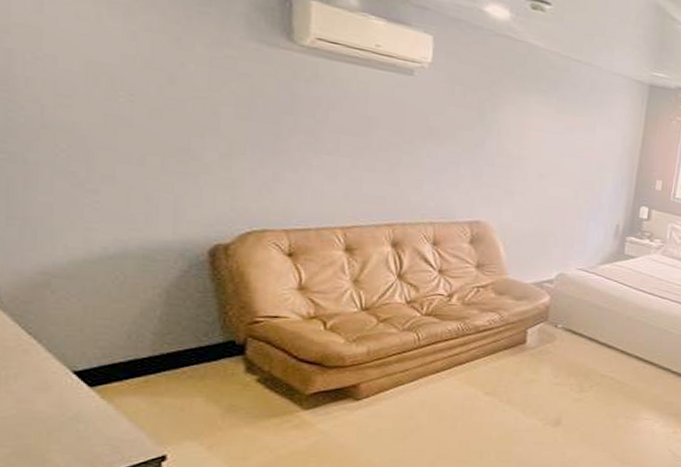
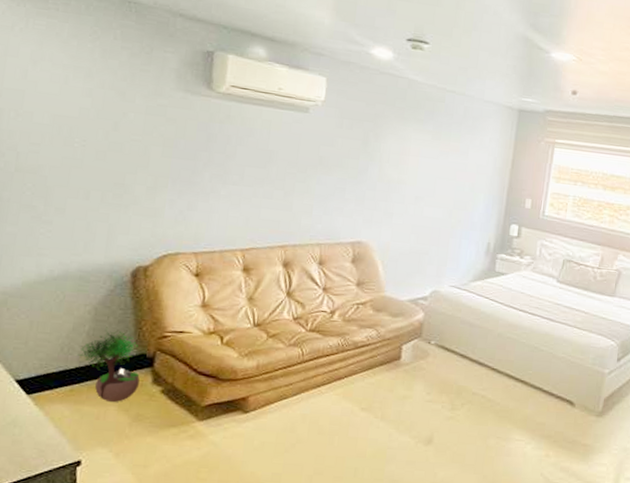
potted tree: none [149,311,230,393] -> present [77,327,140,402]

